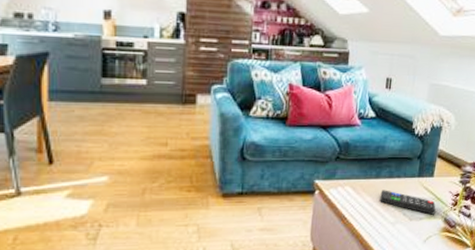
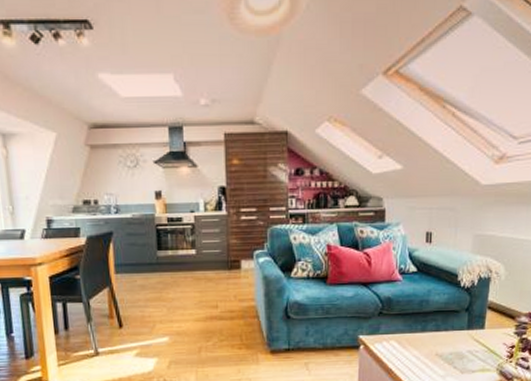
remote control: present [380,190,436,215] -> none [427,343,490,368]

